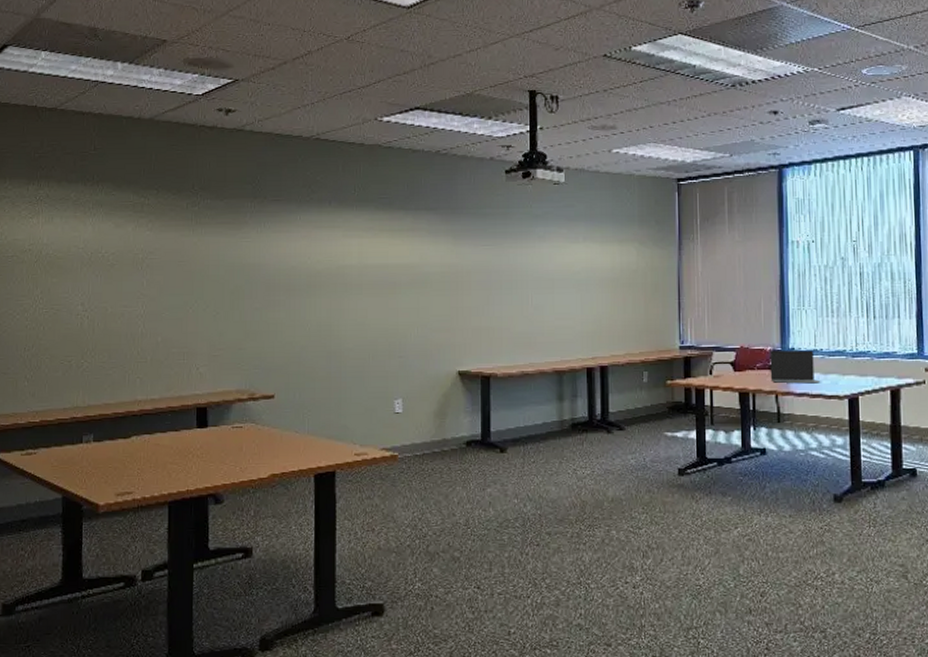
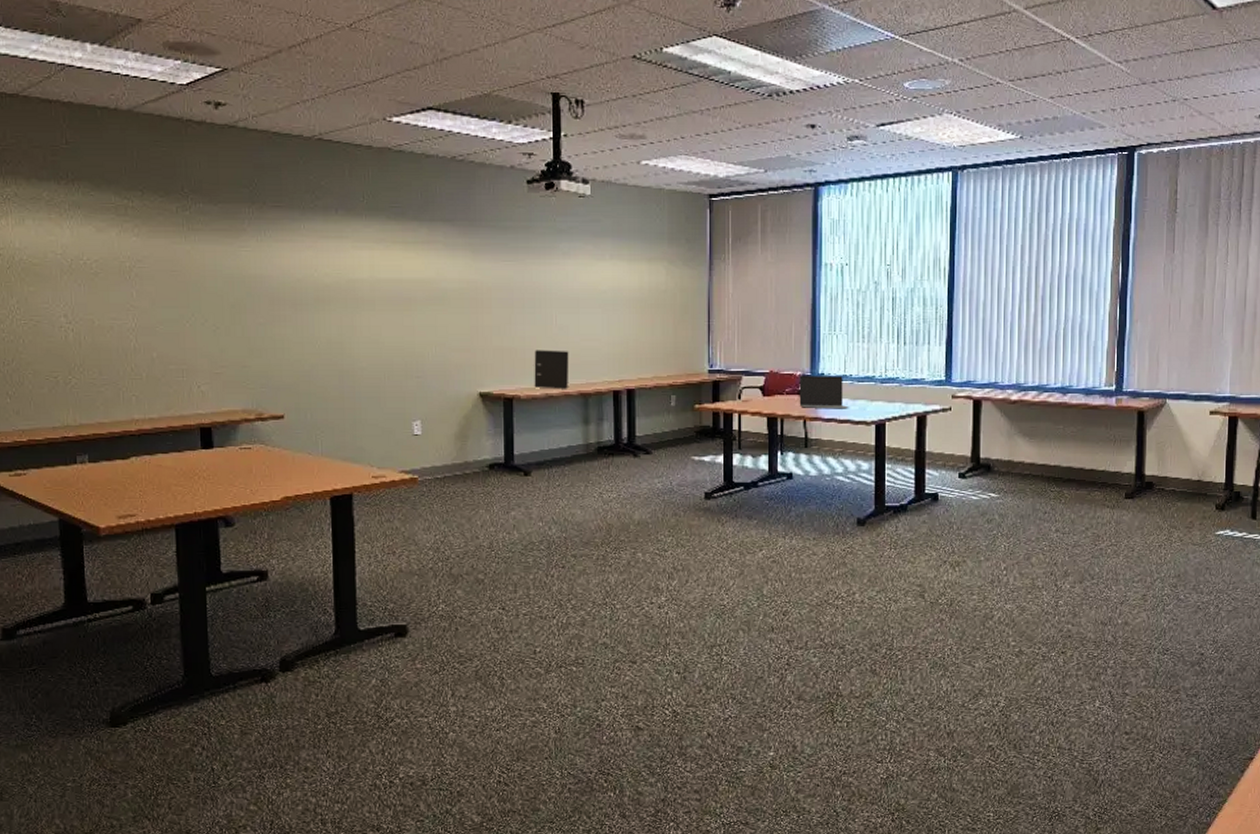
binder: none [510,329,544,367] -> present [534,350,569,389]

